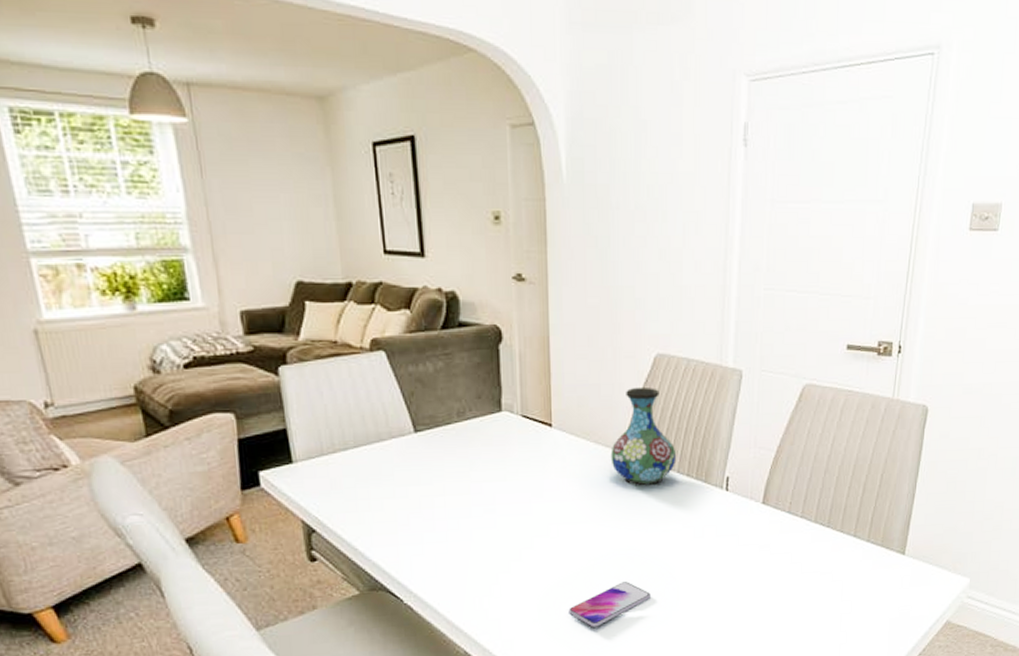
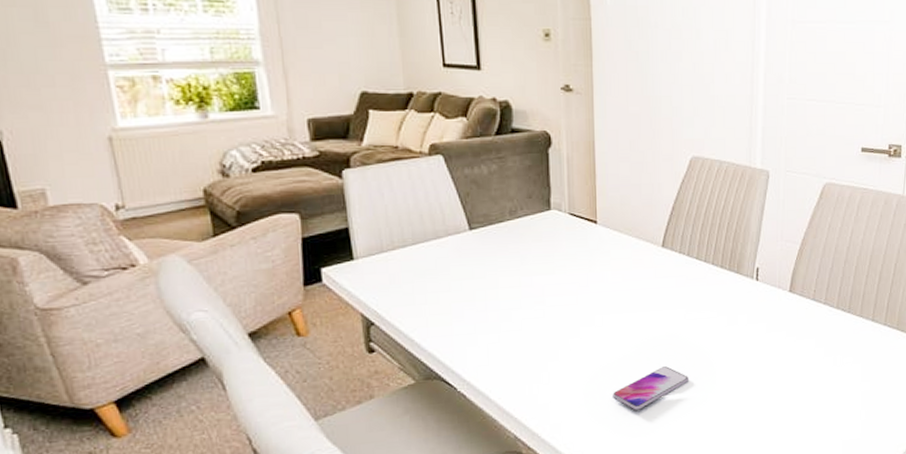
vase: present [610,387,677,486] -> none [651,186,711,277]

